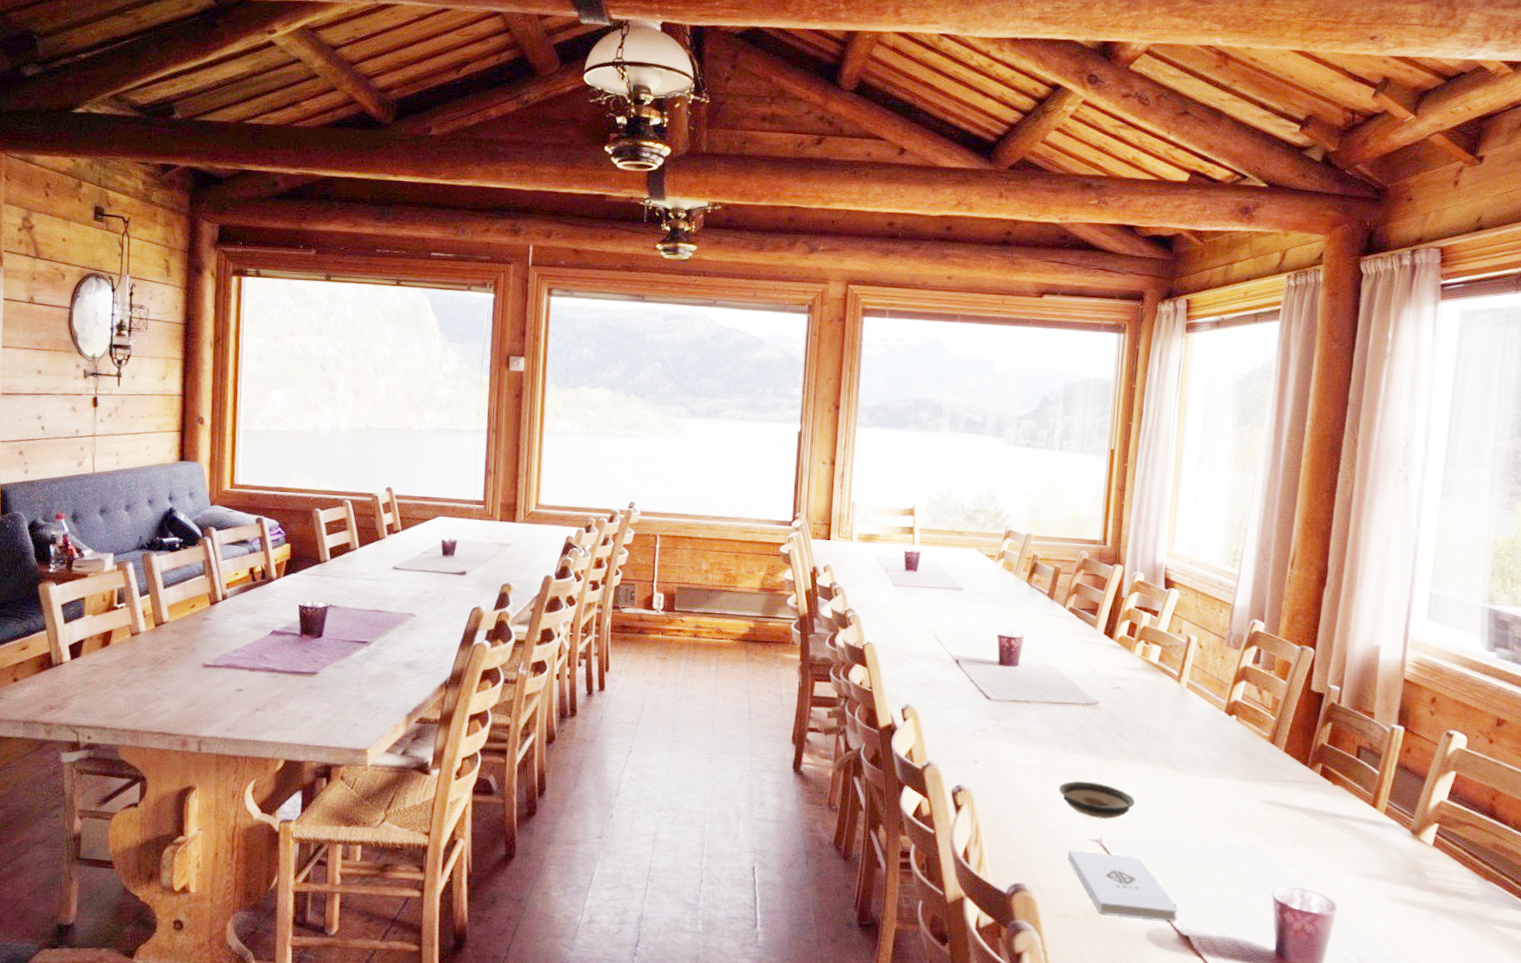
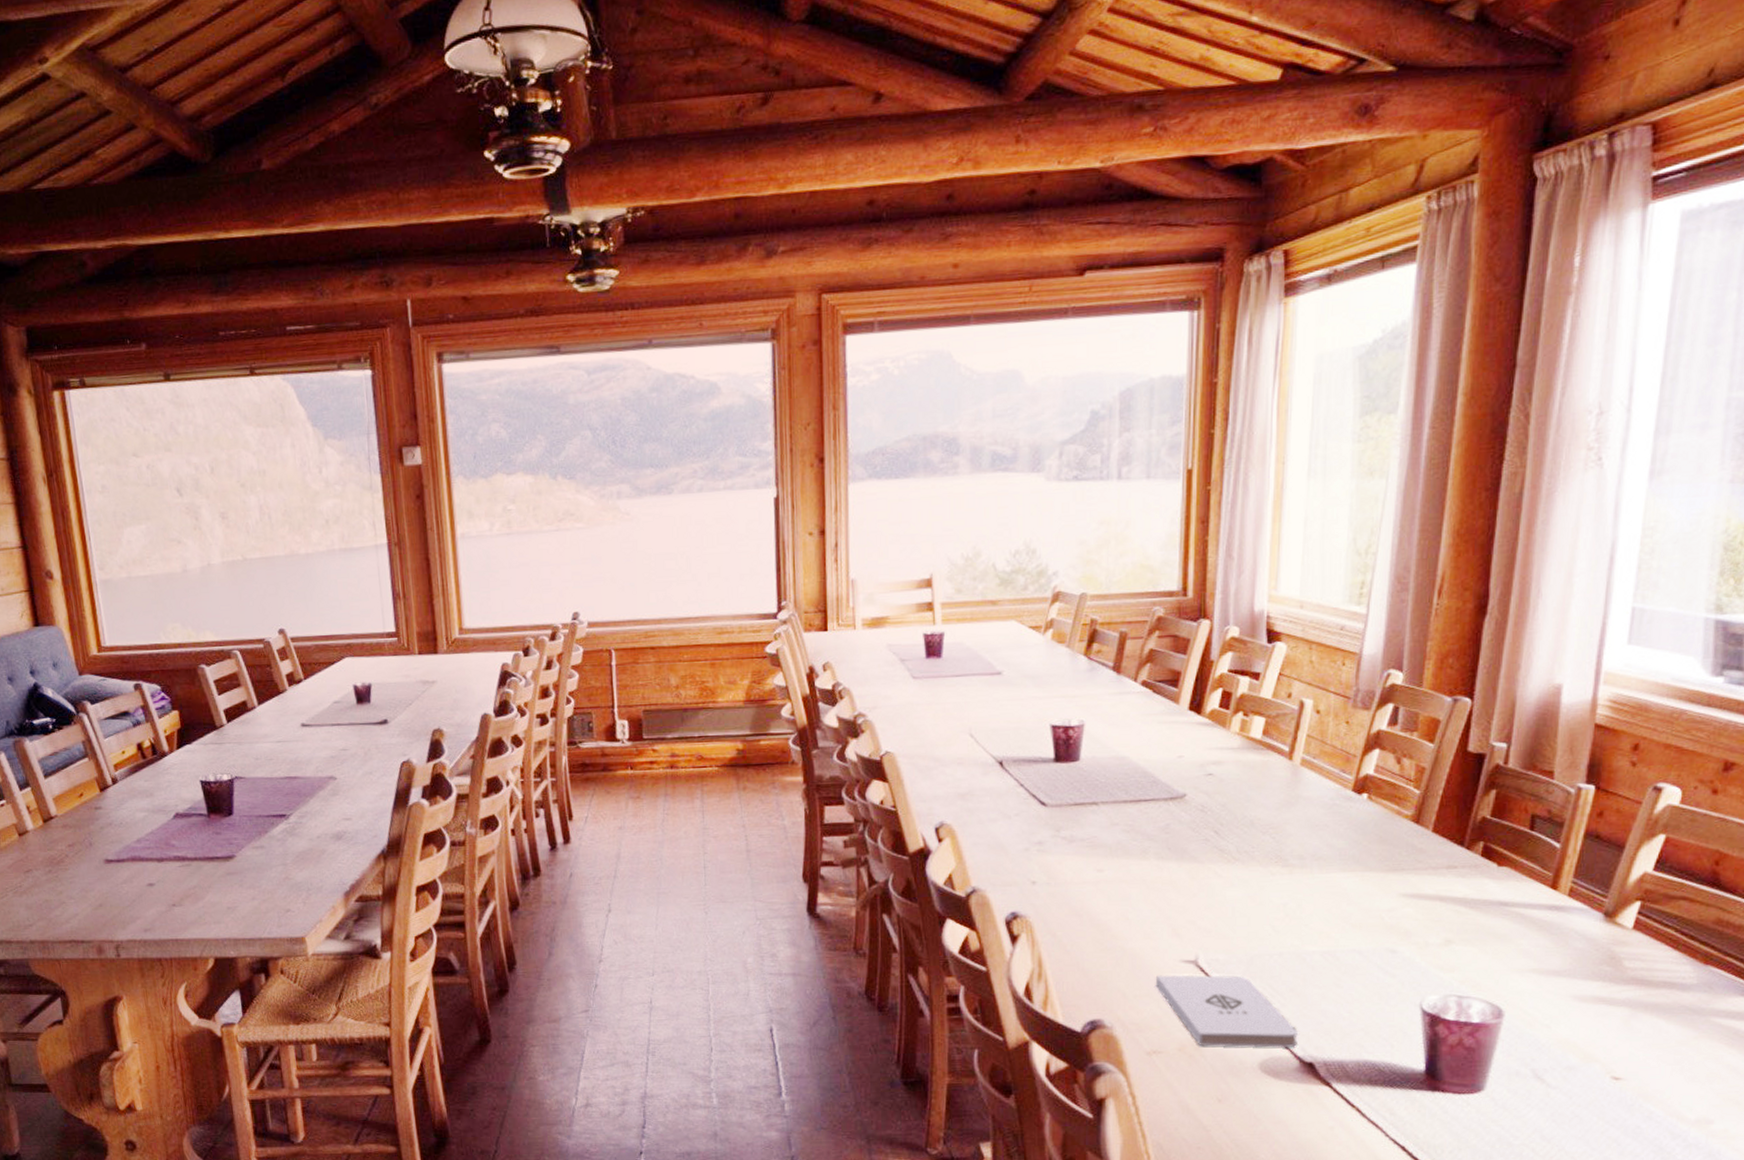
saucer: present [1058,781,1135,819] -> none [1140,892,1238,936]

